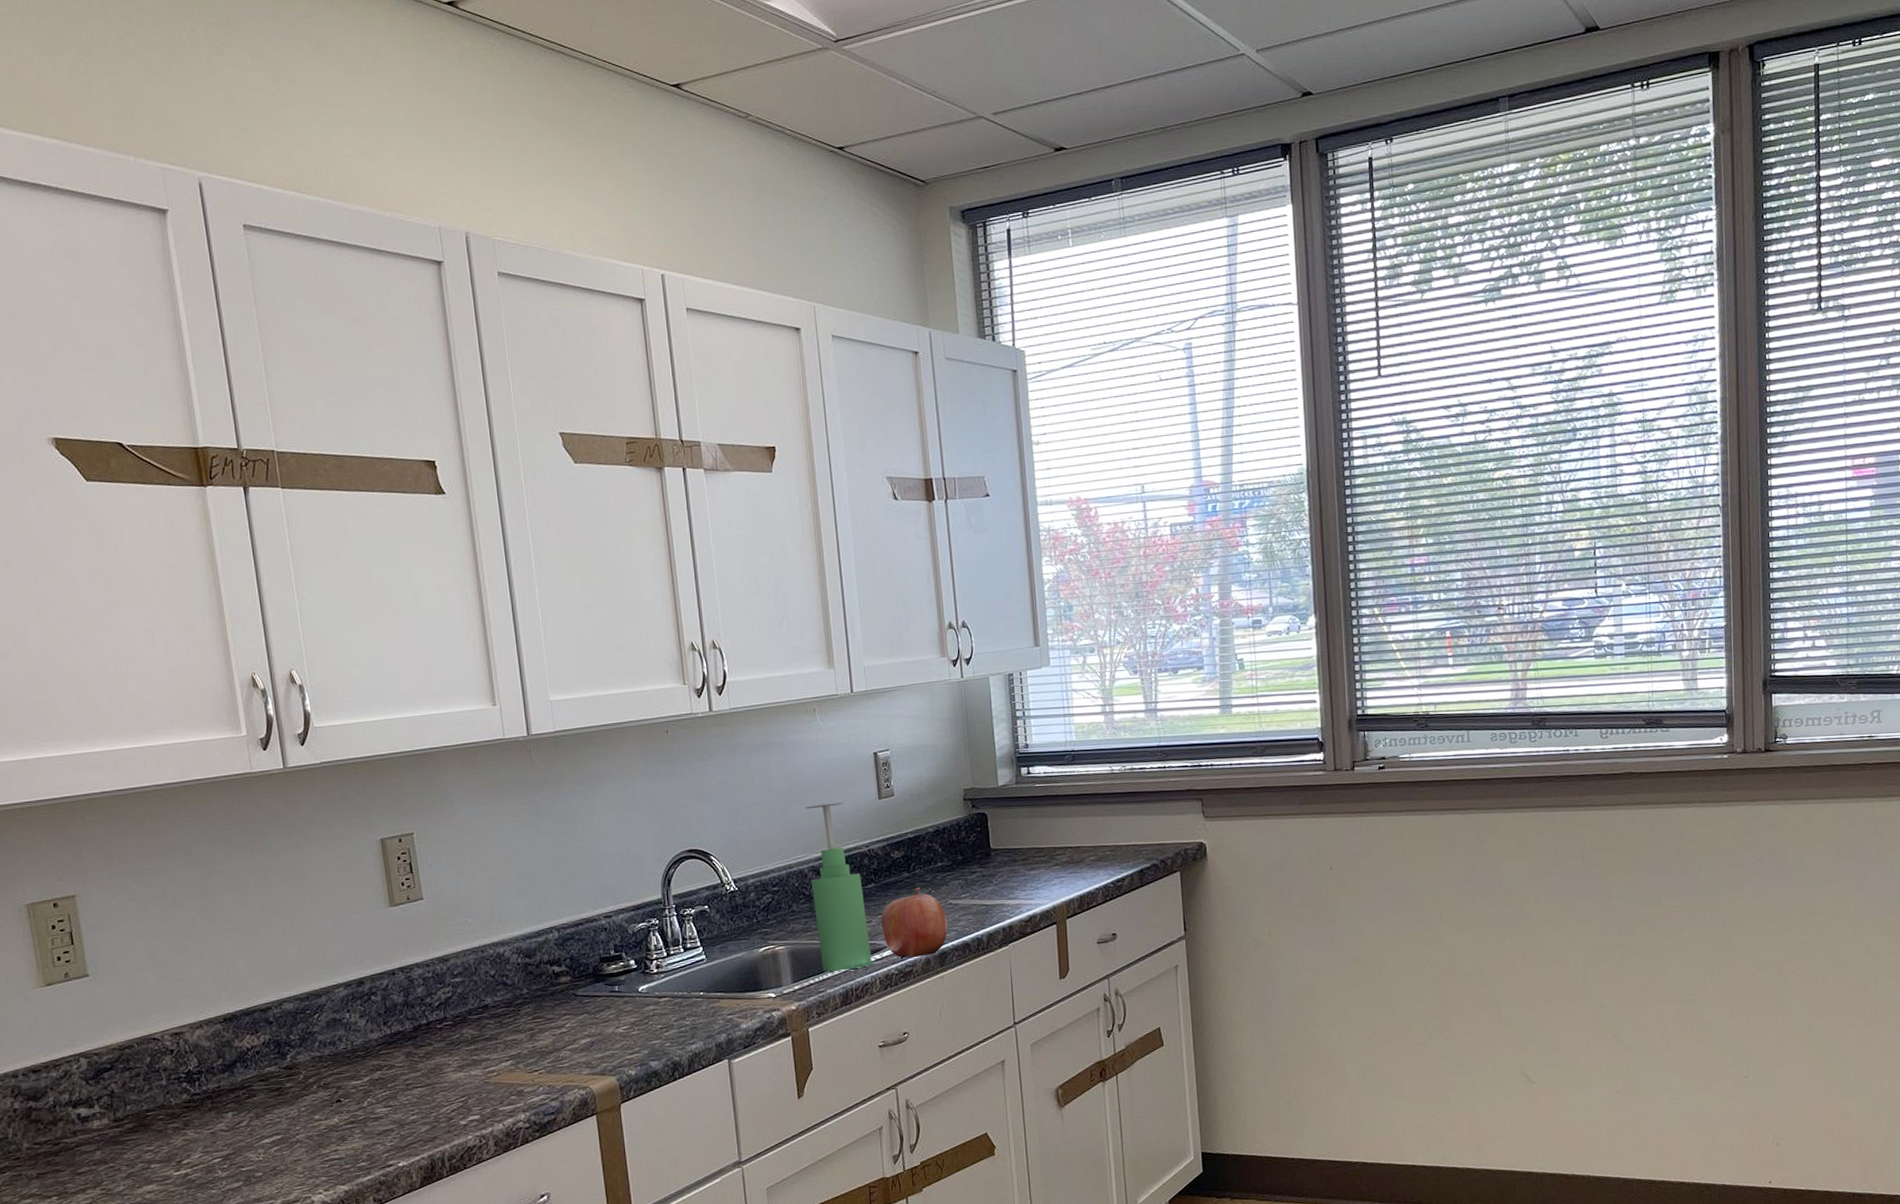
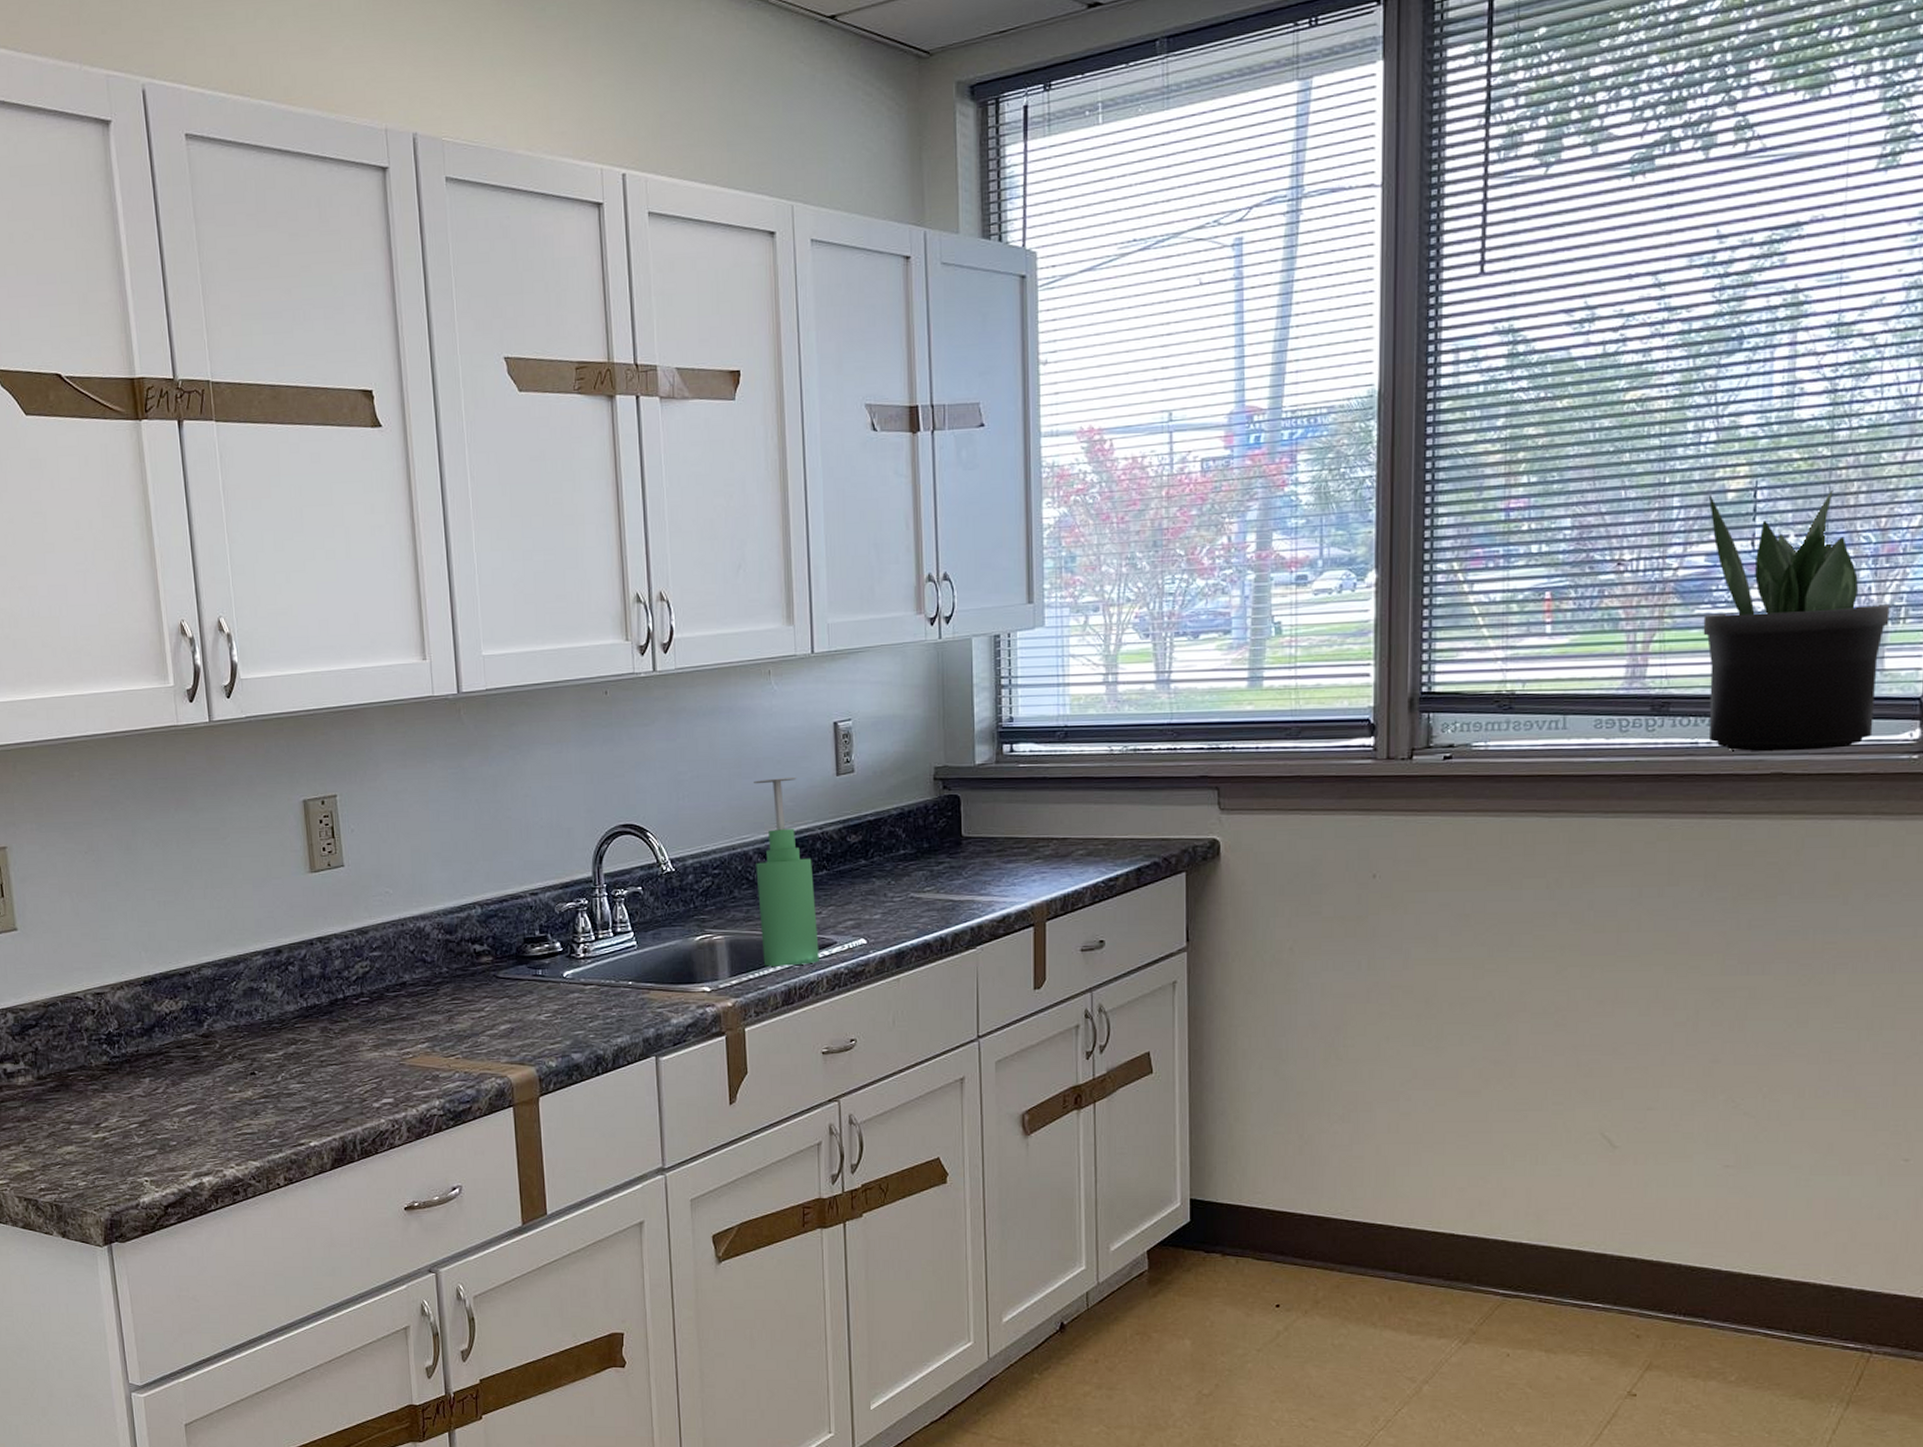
fruit: present [881,887,948,958] -> none [832,876,908,957]
planter: none [1561,548,1698,756] -> present [1703,489,1890,752]

